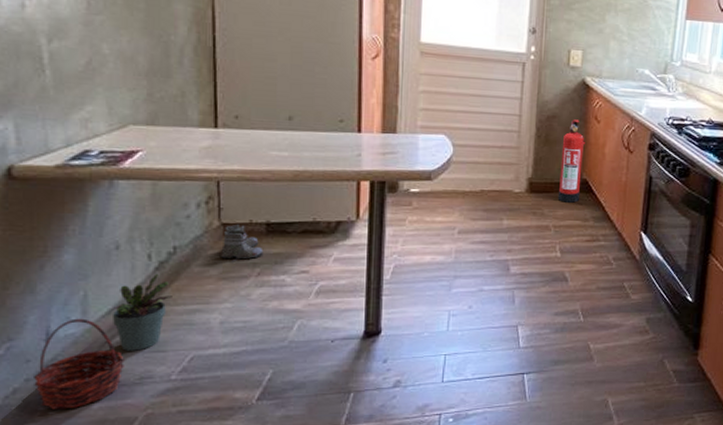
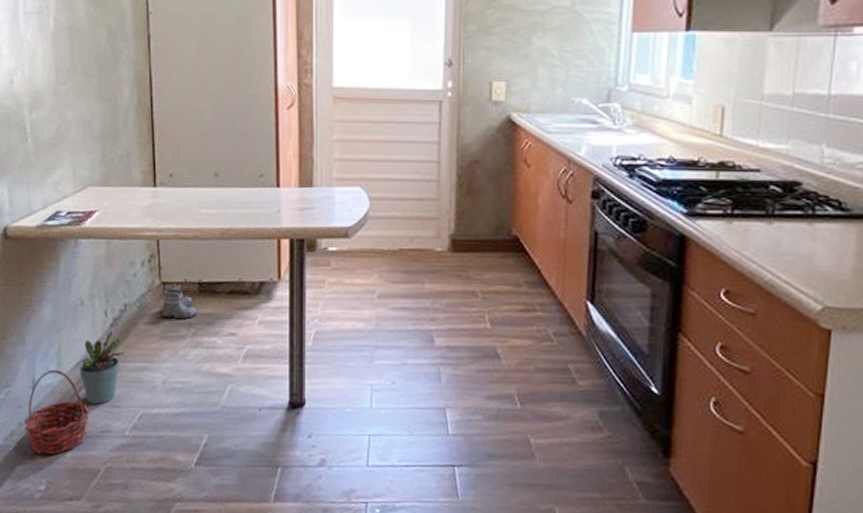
fire extinguisher: present [557,119,586,203] -> none [484,164,515,264]

